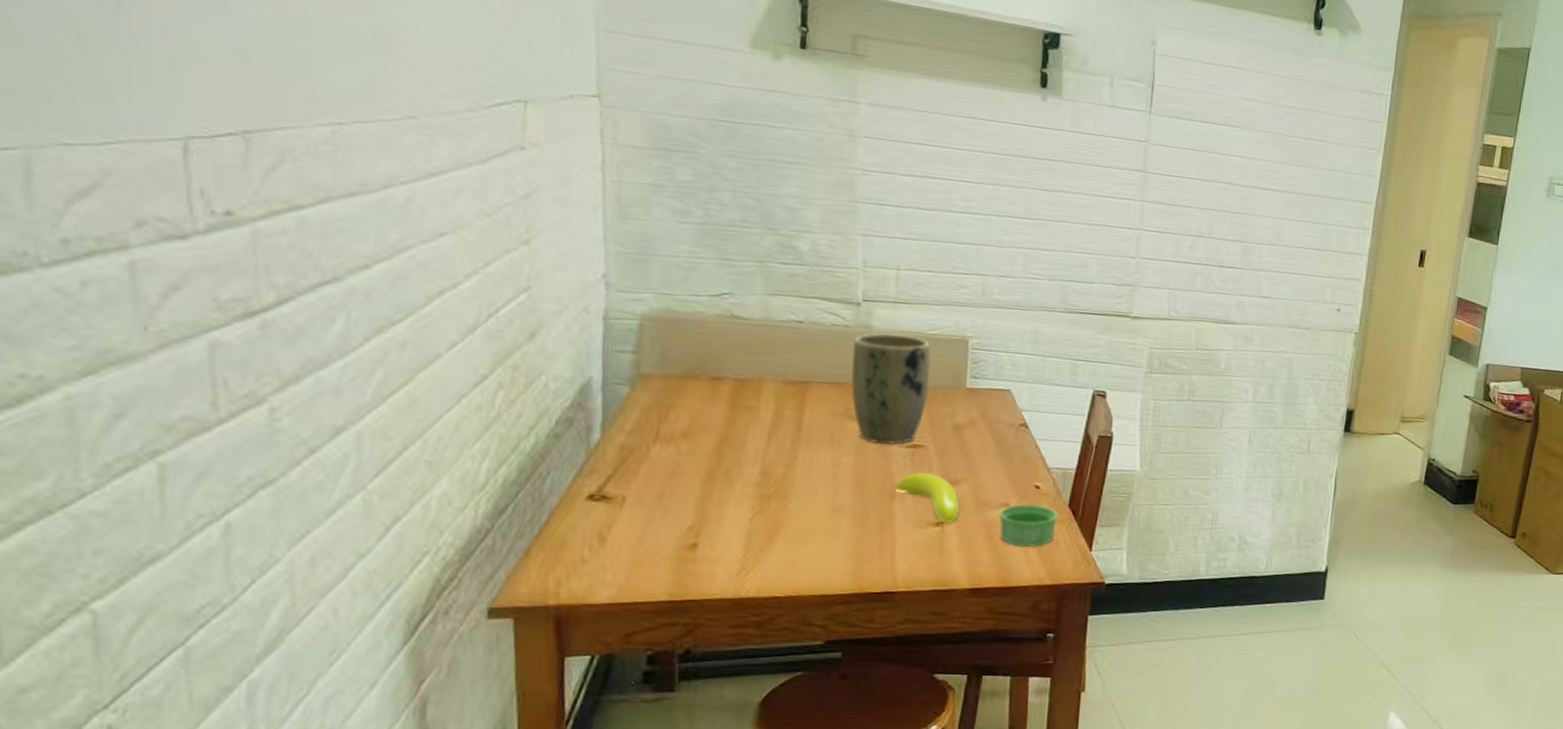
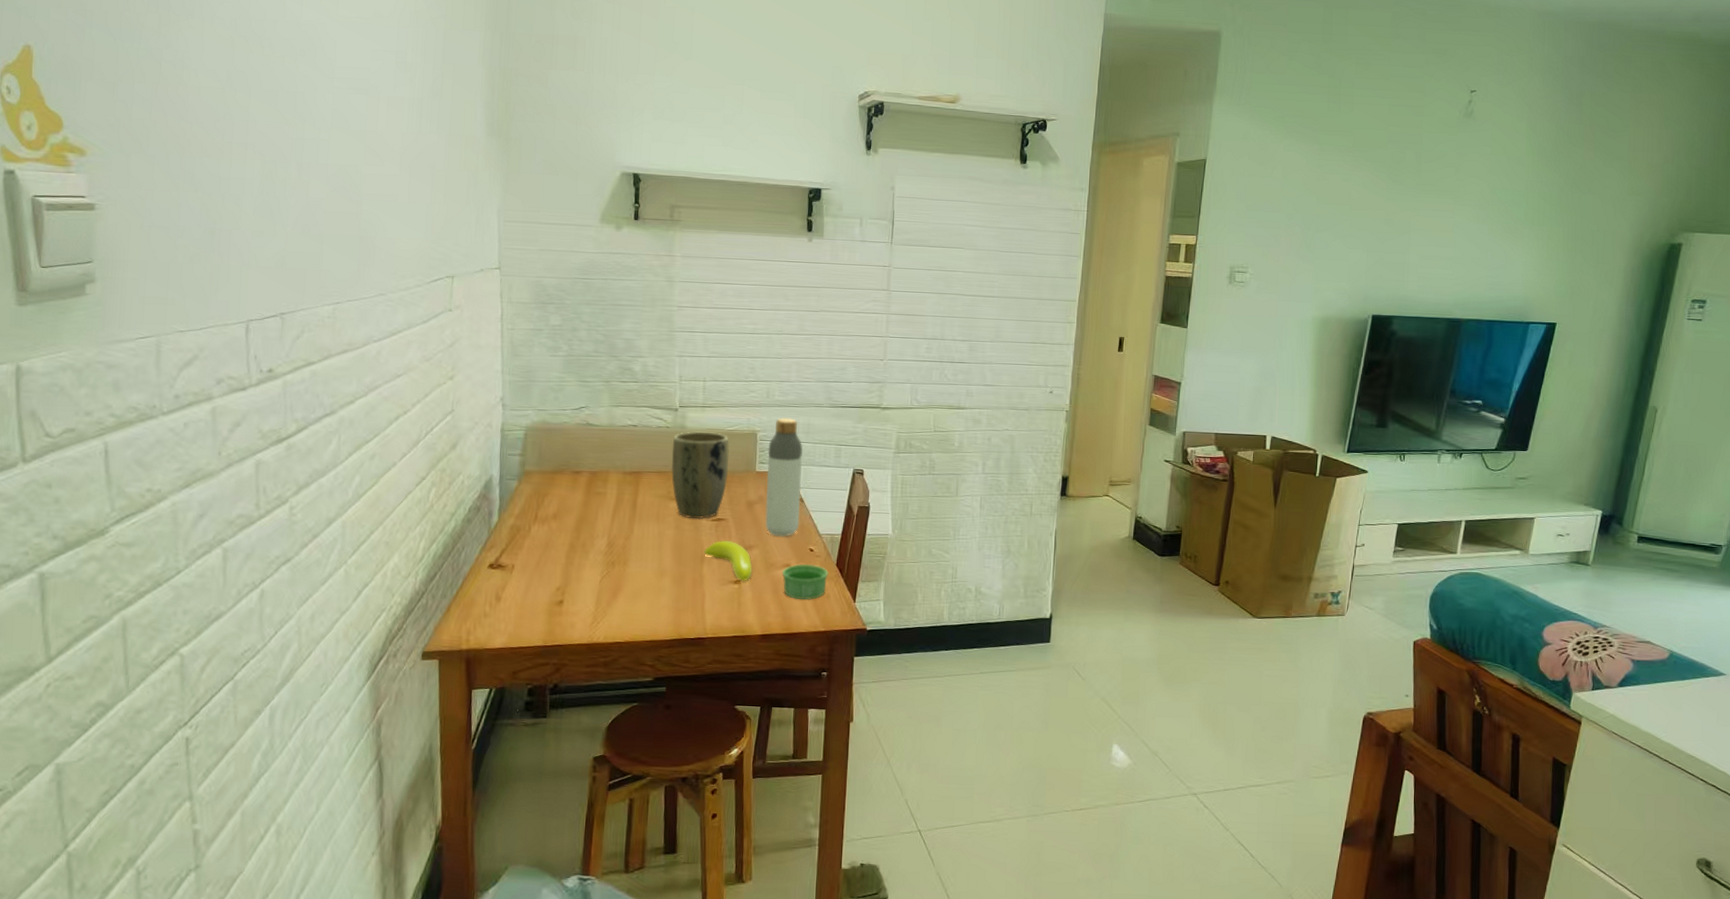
bottle: none [977,322,1029,470] -> present [765,418,803,537]

